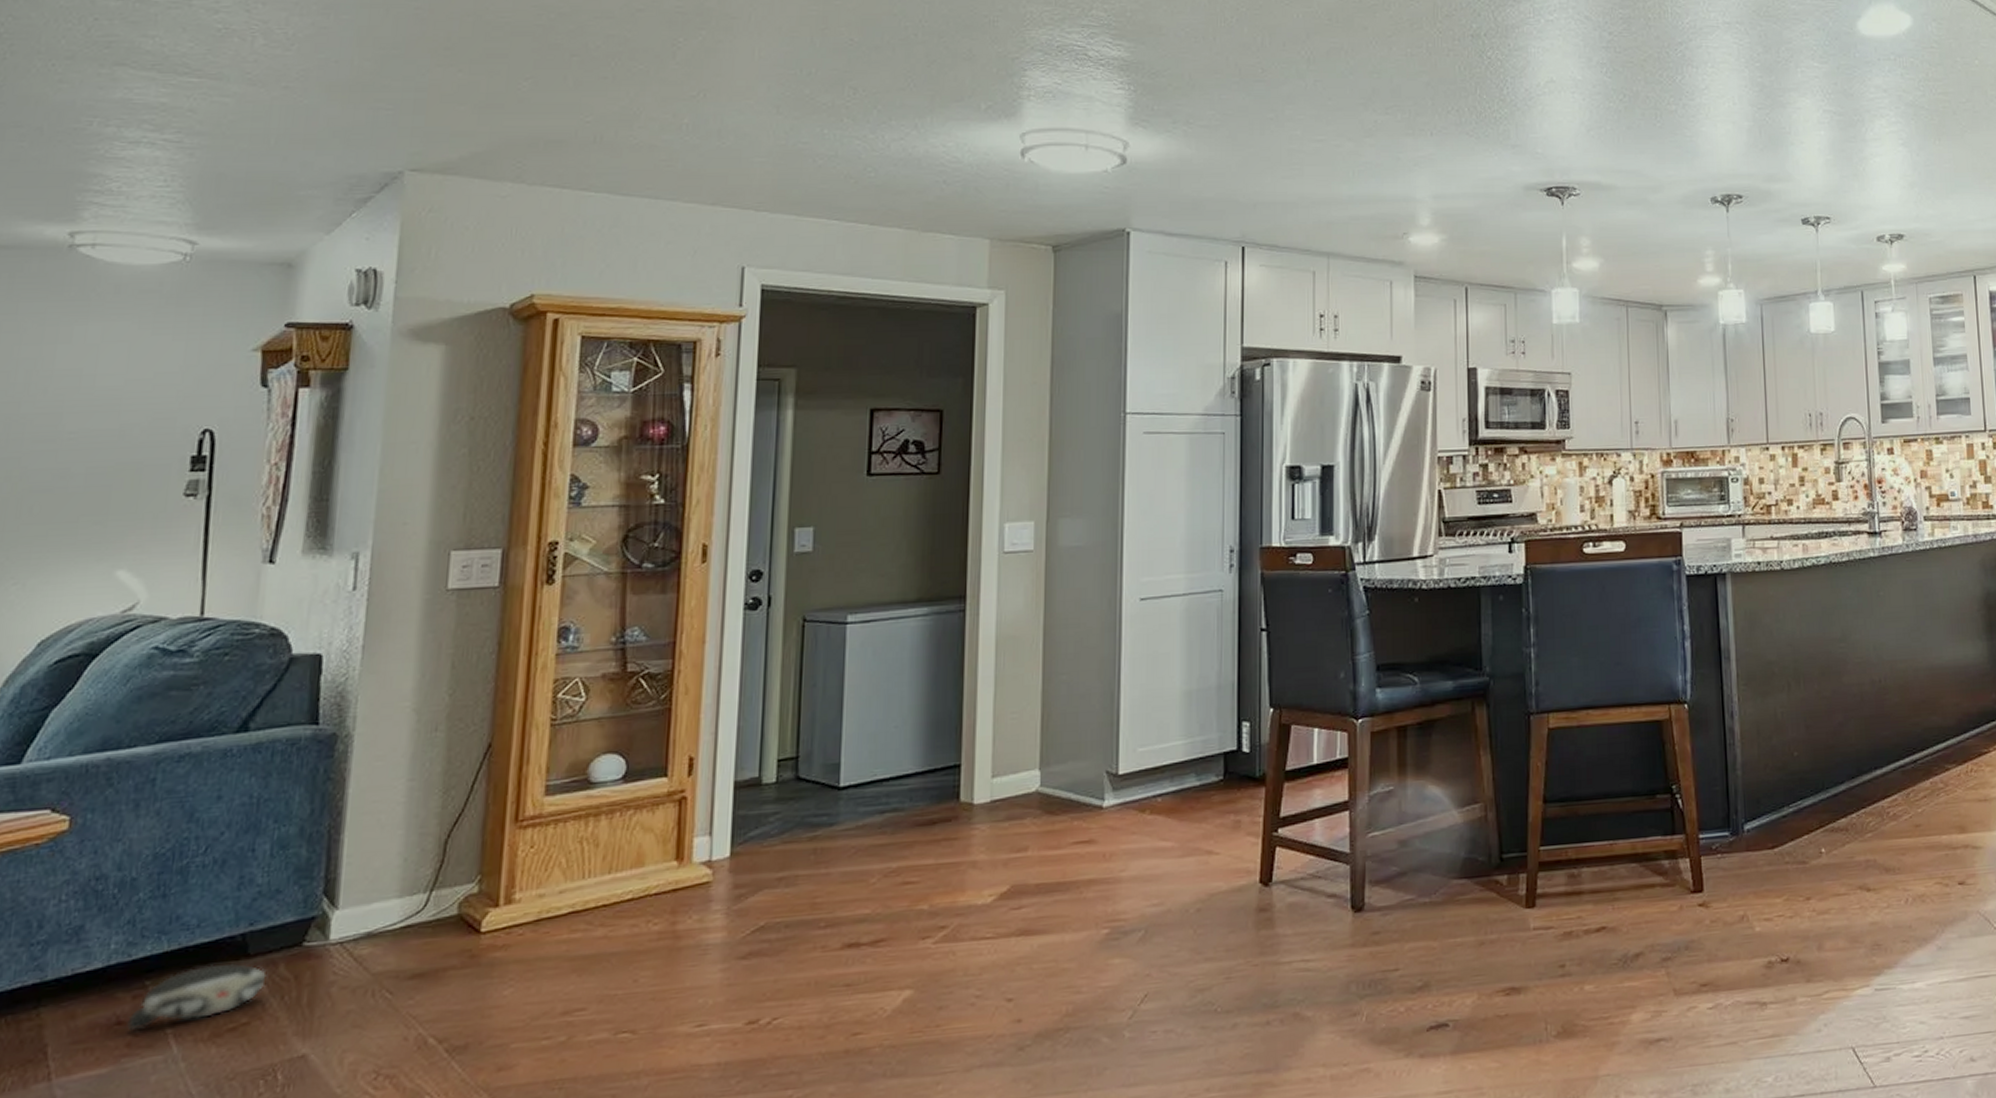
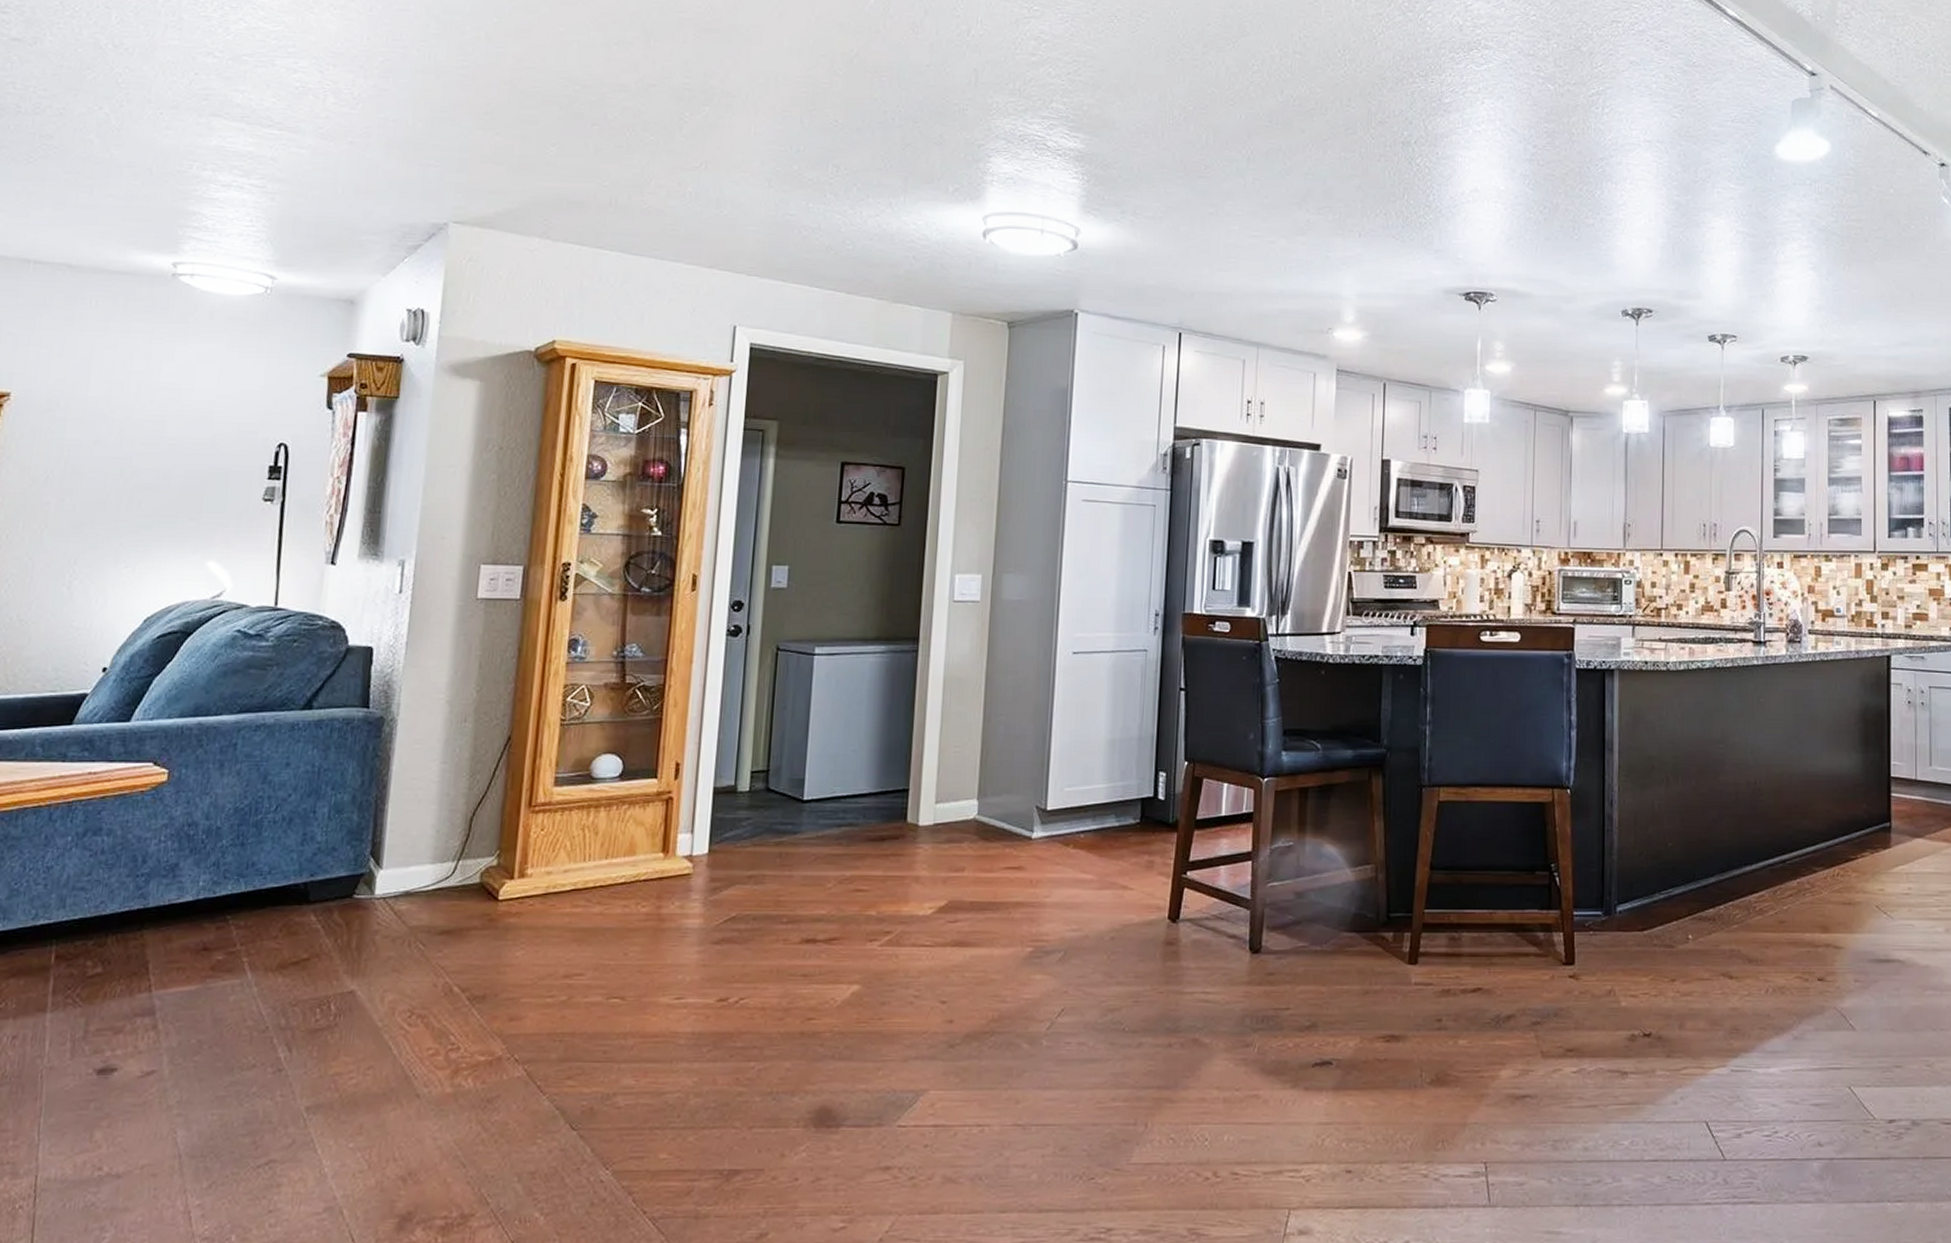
plush toy: present [127,963,267,1030] -> none [211,907,324,955]

